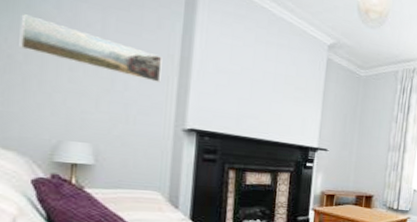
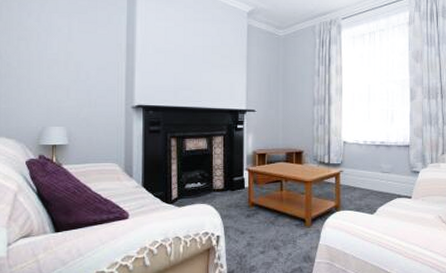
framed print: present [19,14,162,83] -> none [14,30,113,69]

